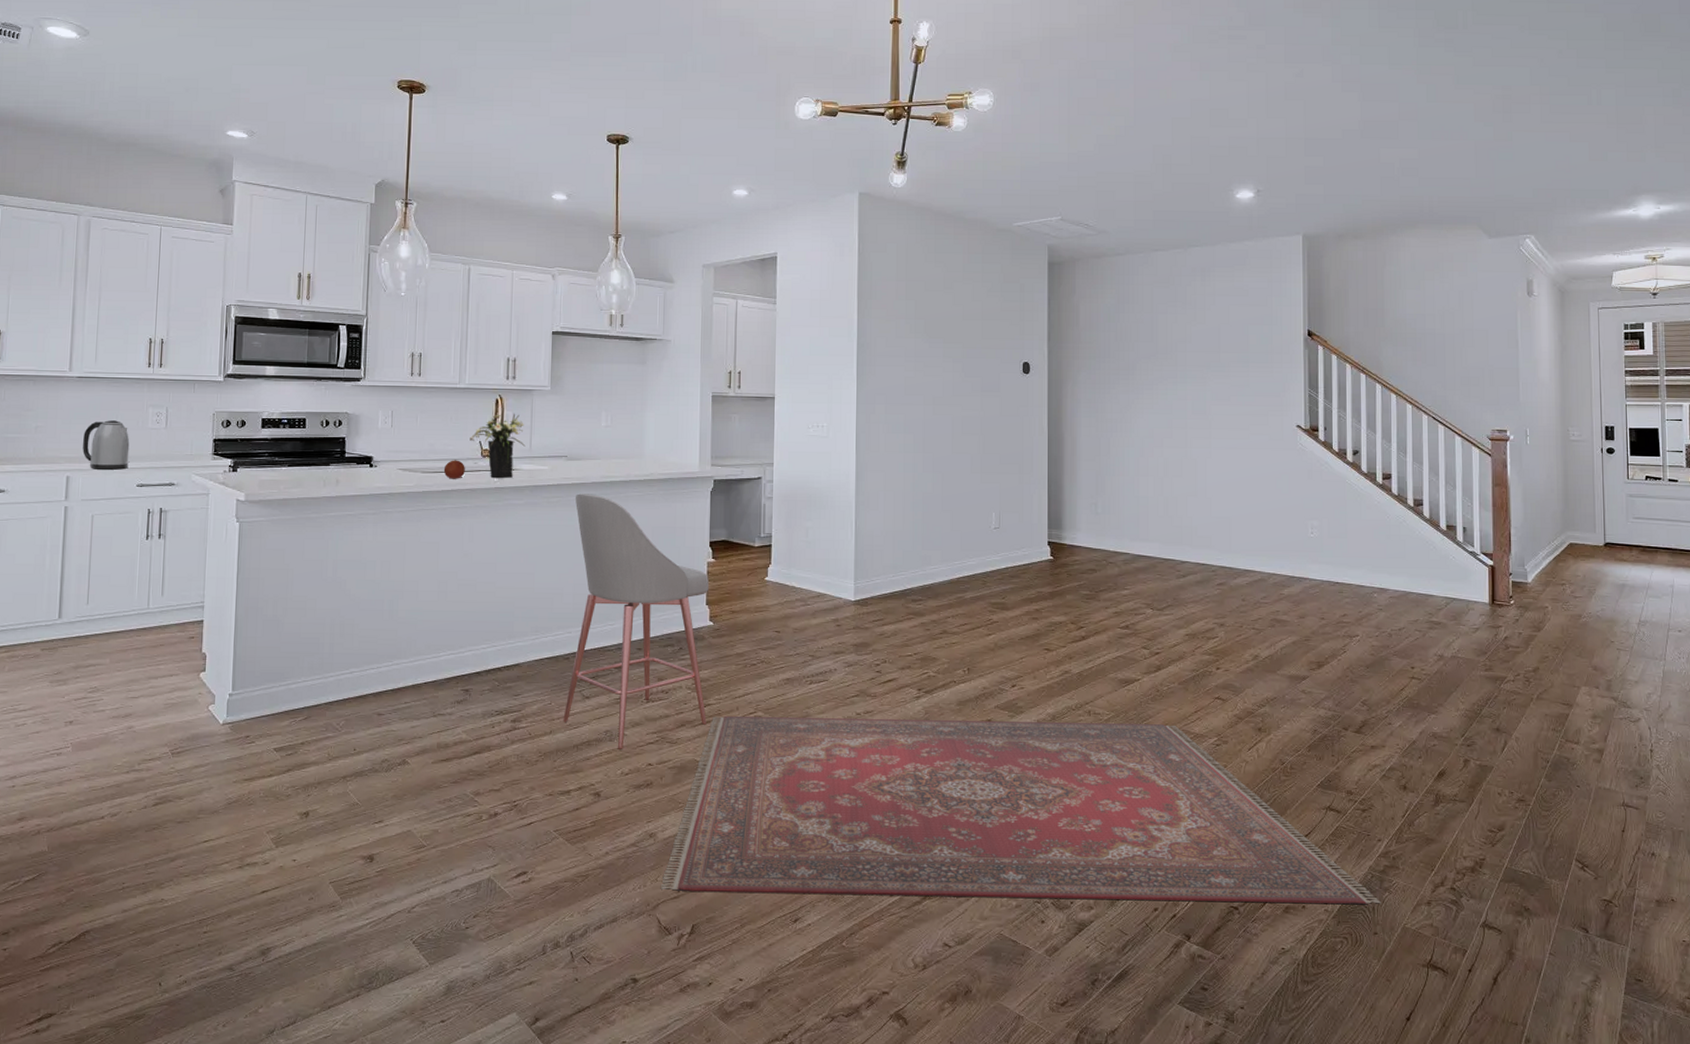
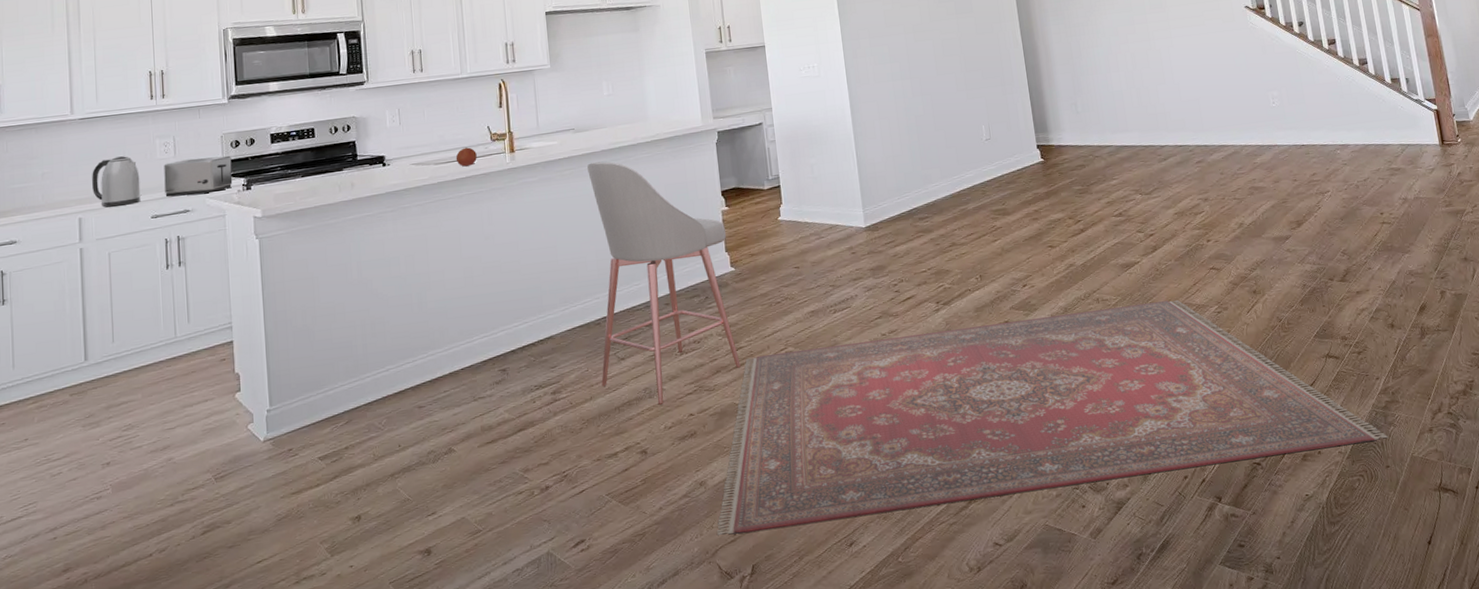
toaster: none [152,432,221,470] -> present [164,155,233,197]
flower arrangement: present [470,413,526,479] -> none [478,94,533,161]

